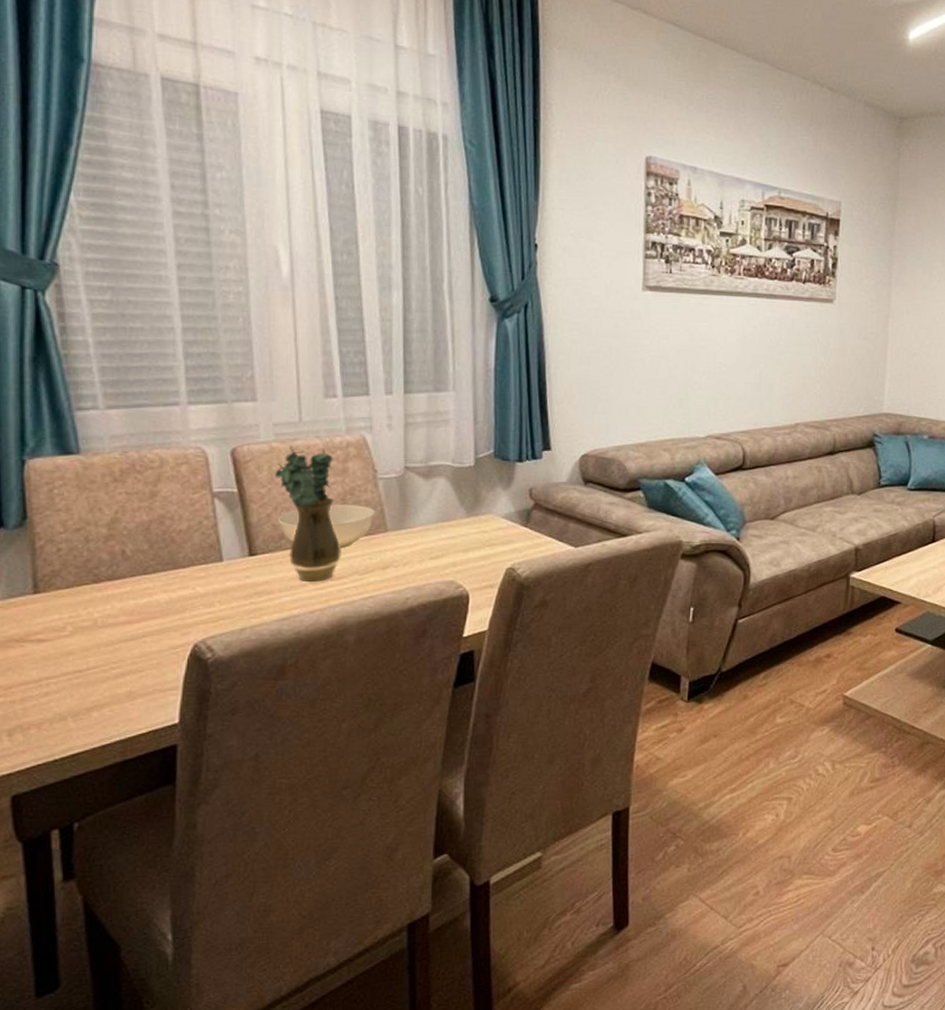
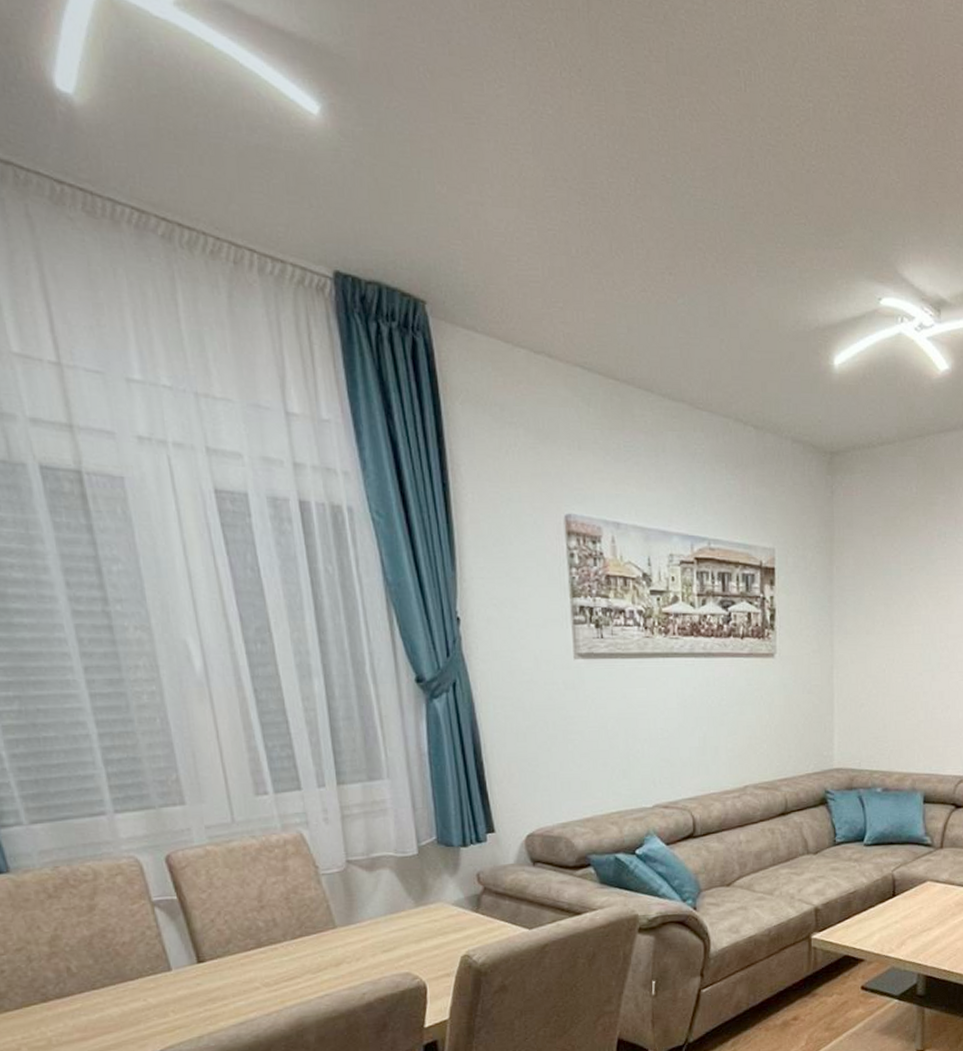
vase: present [275,445,342,582] -> none [213,847,292,985]
bowl: present [278,505,376,549] -> none [222,903,322,949]

